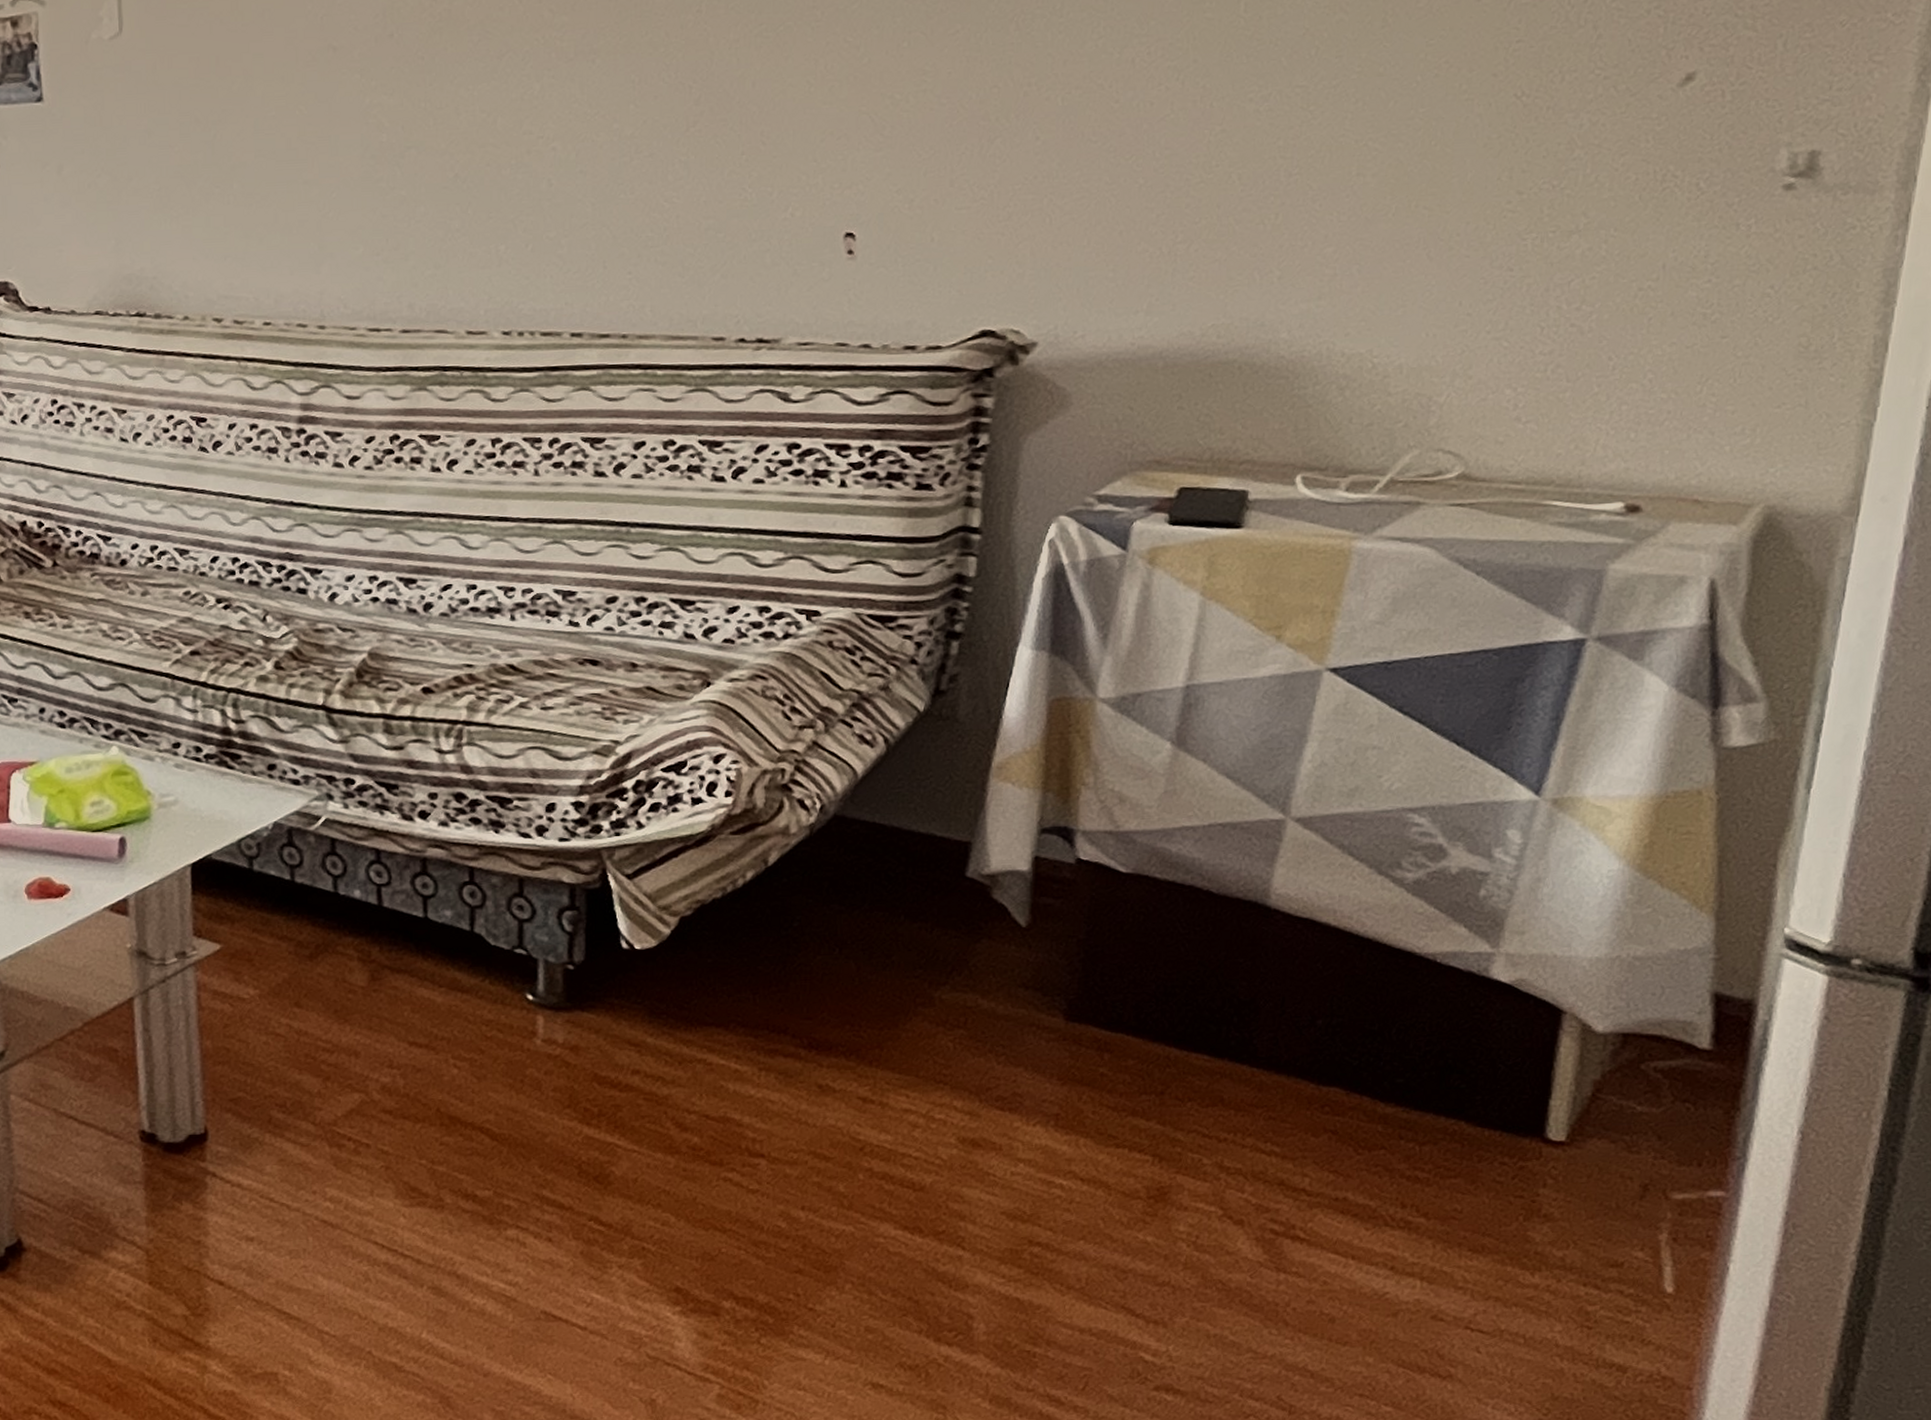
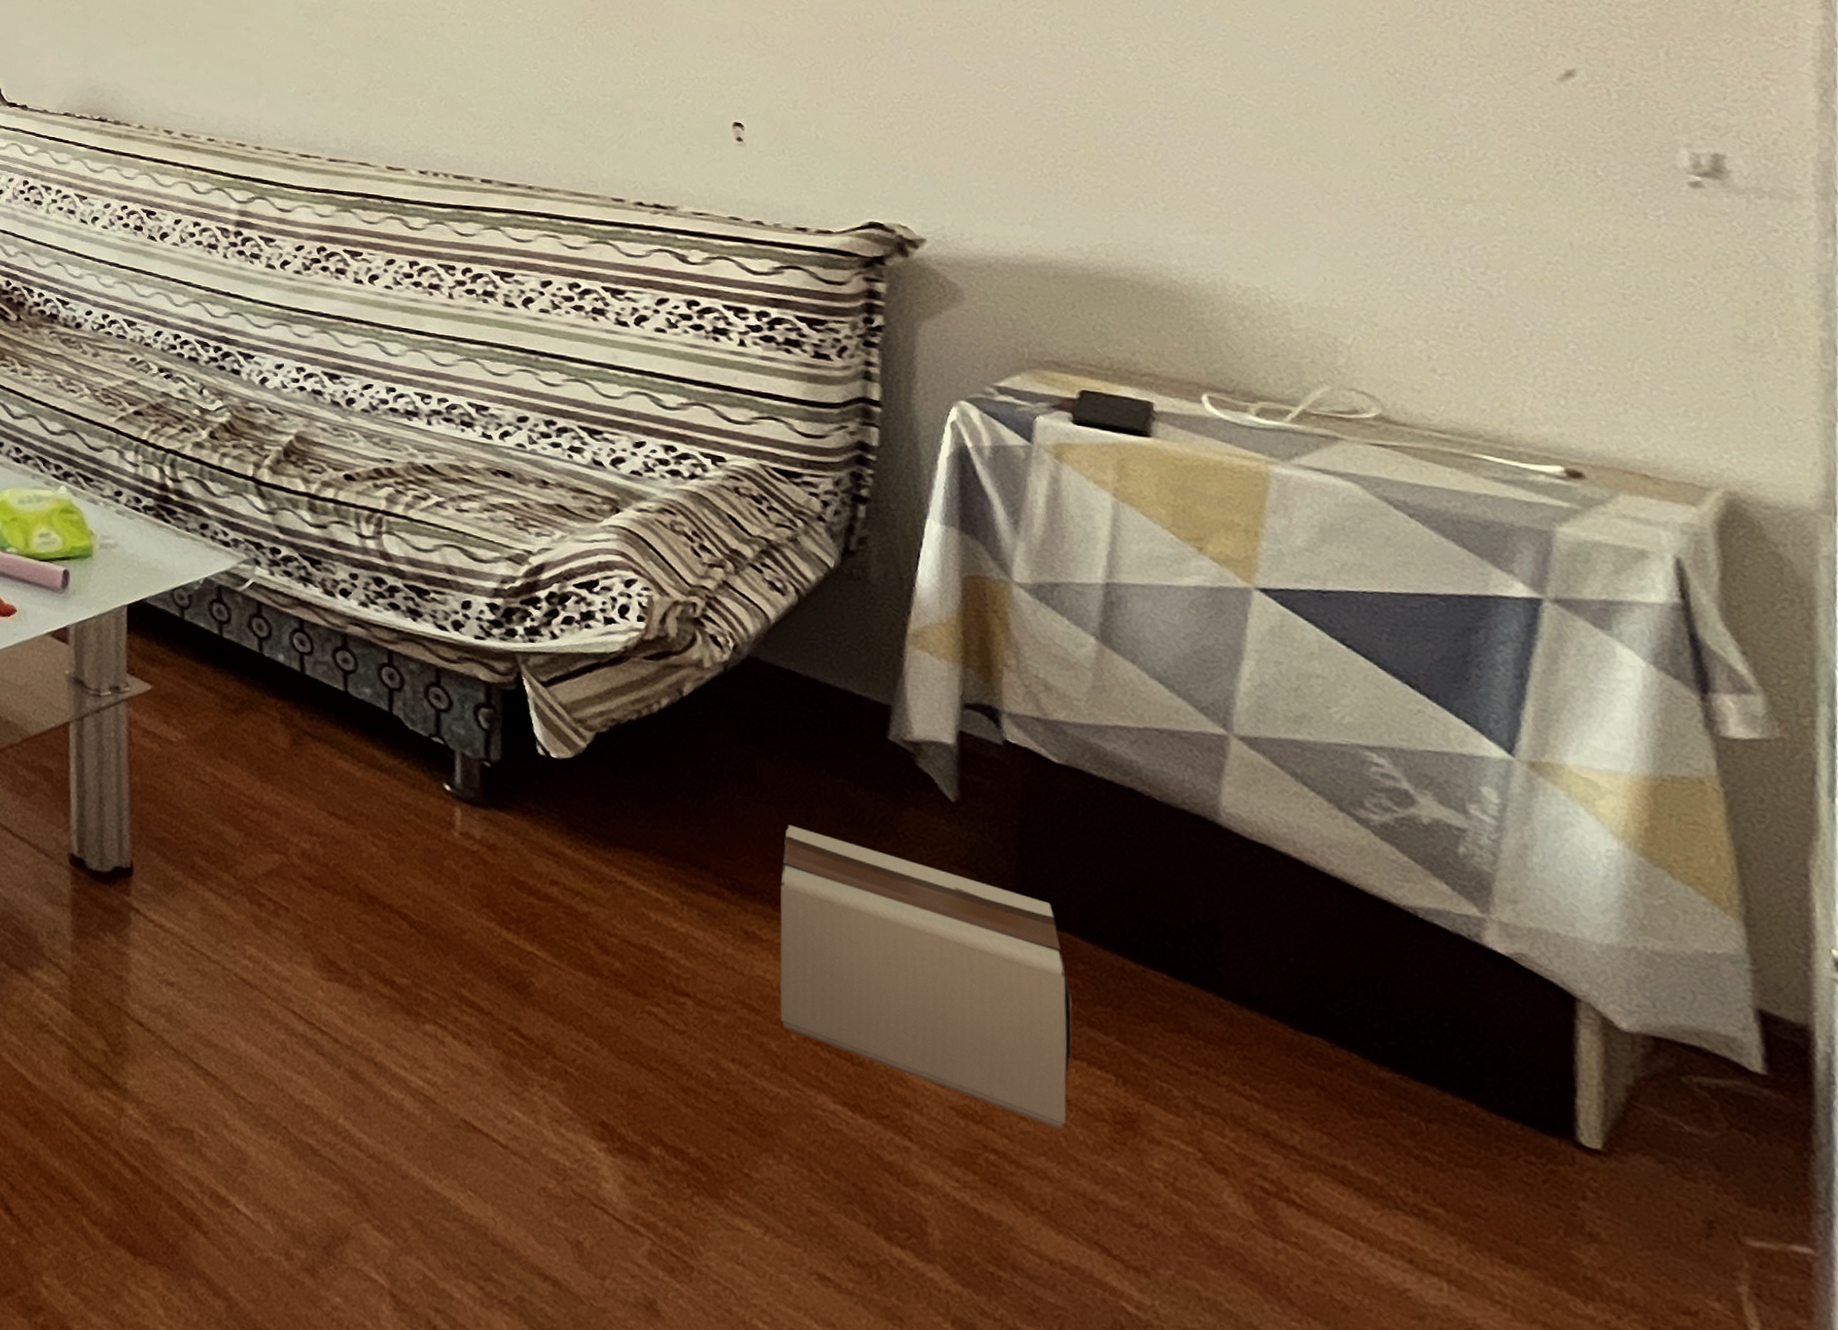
box: none [849,976,1121,1214] -> present [780,825,1073,1130]

